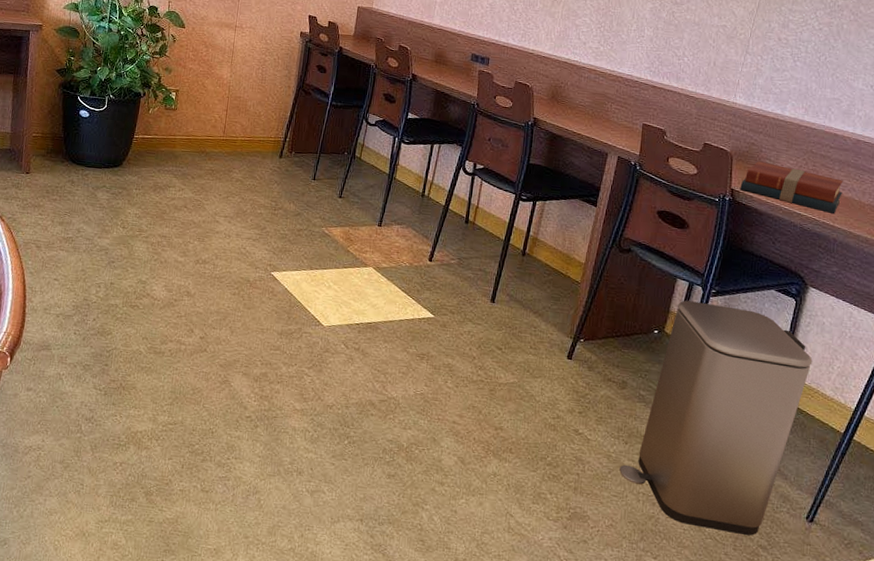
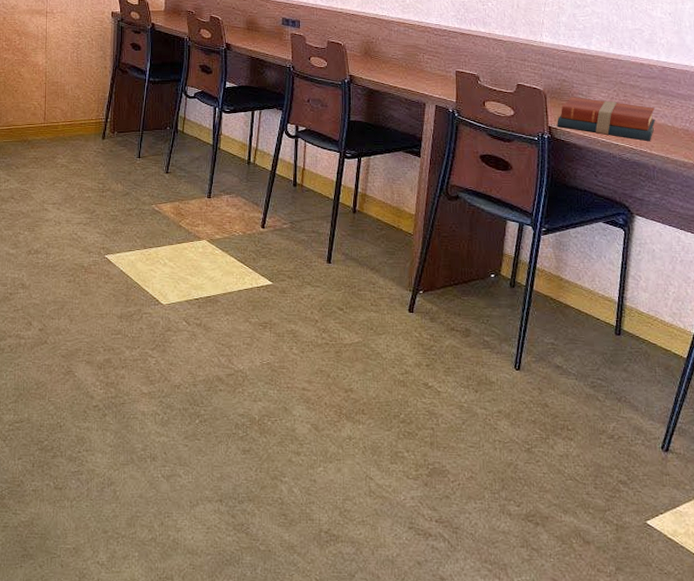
pedal bin: present [619,300,813,536] -> none [473,241,648,472]

